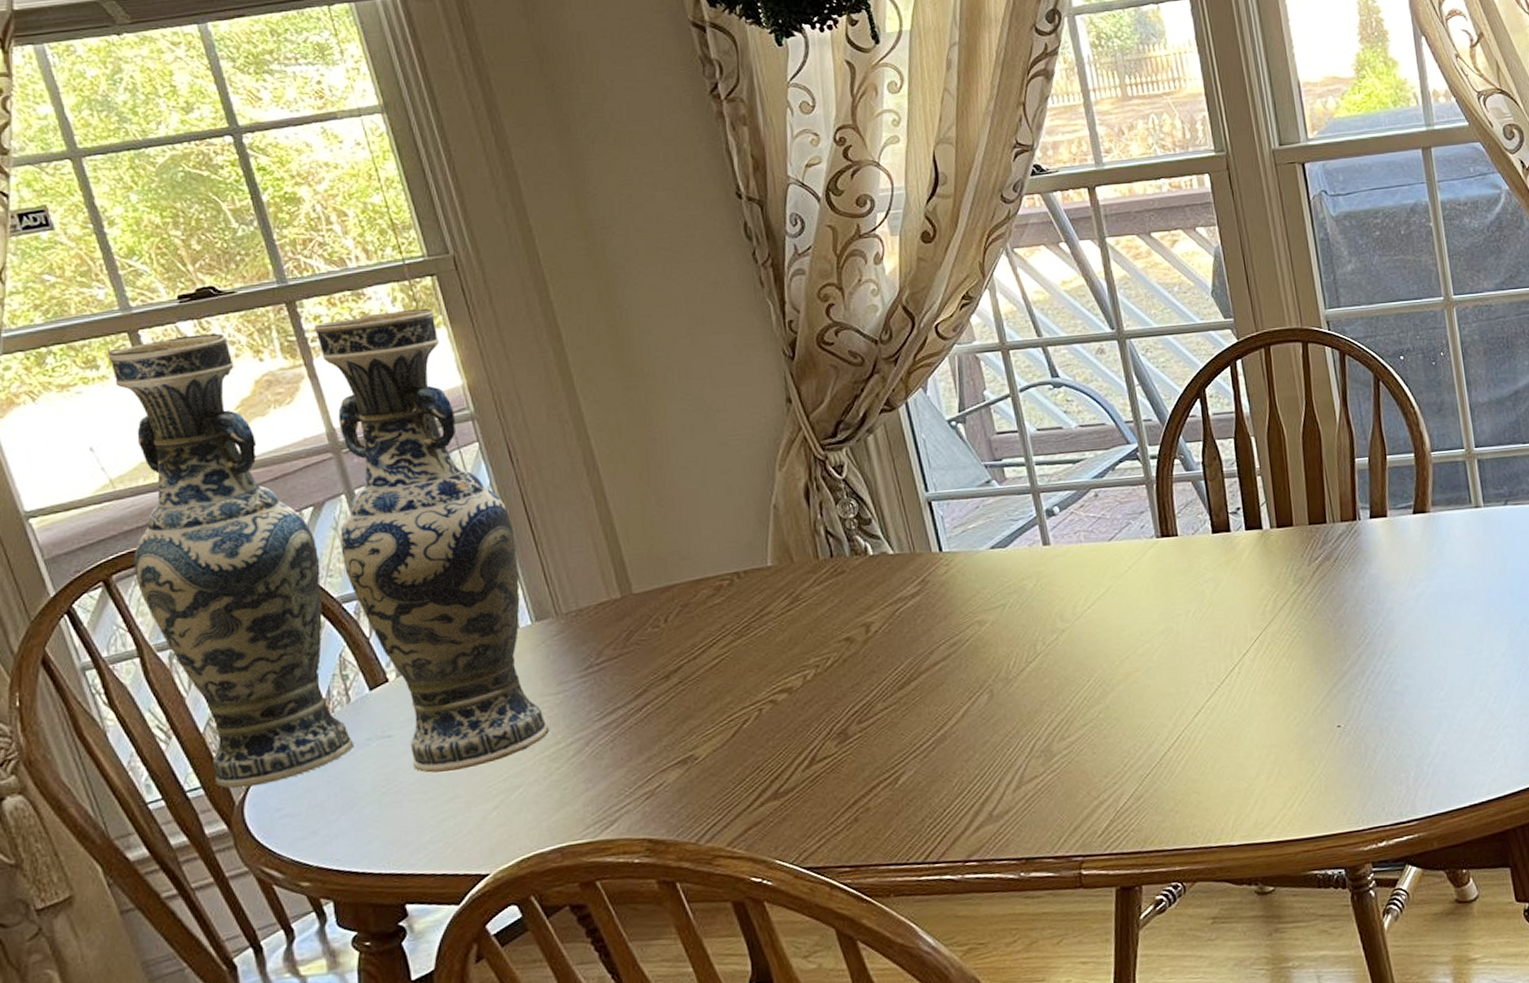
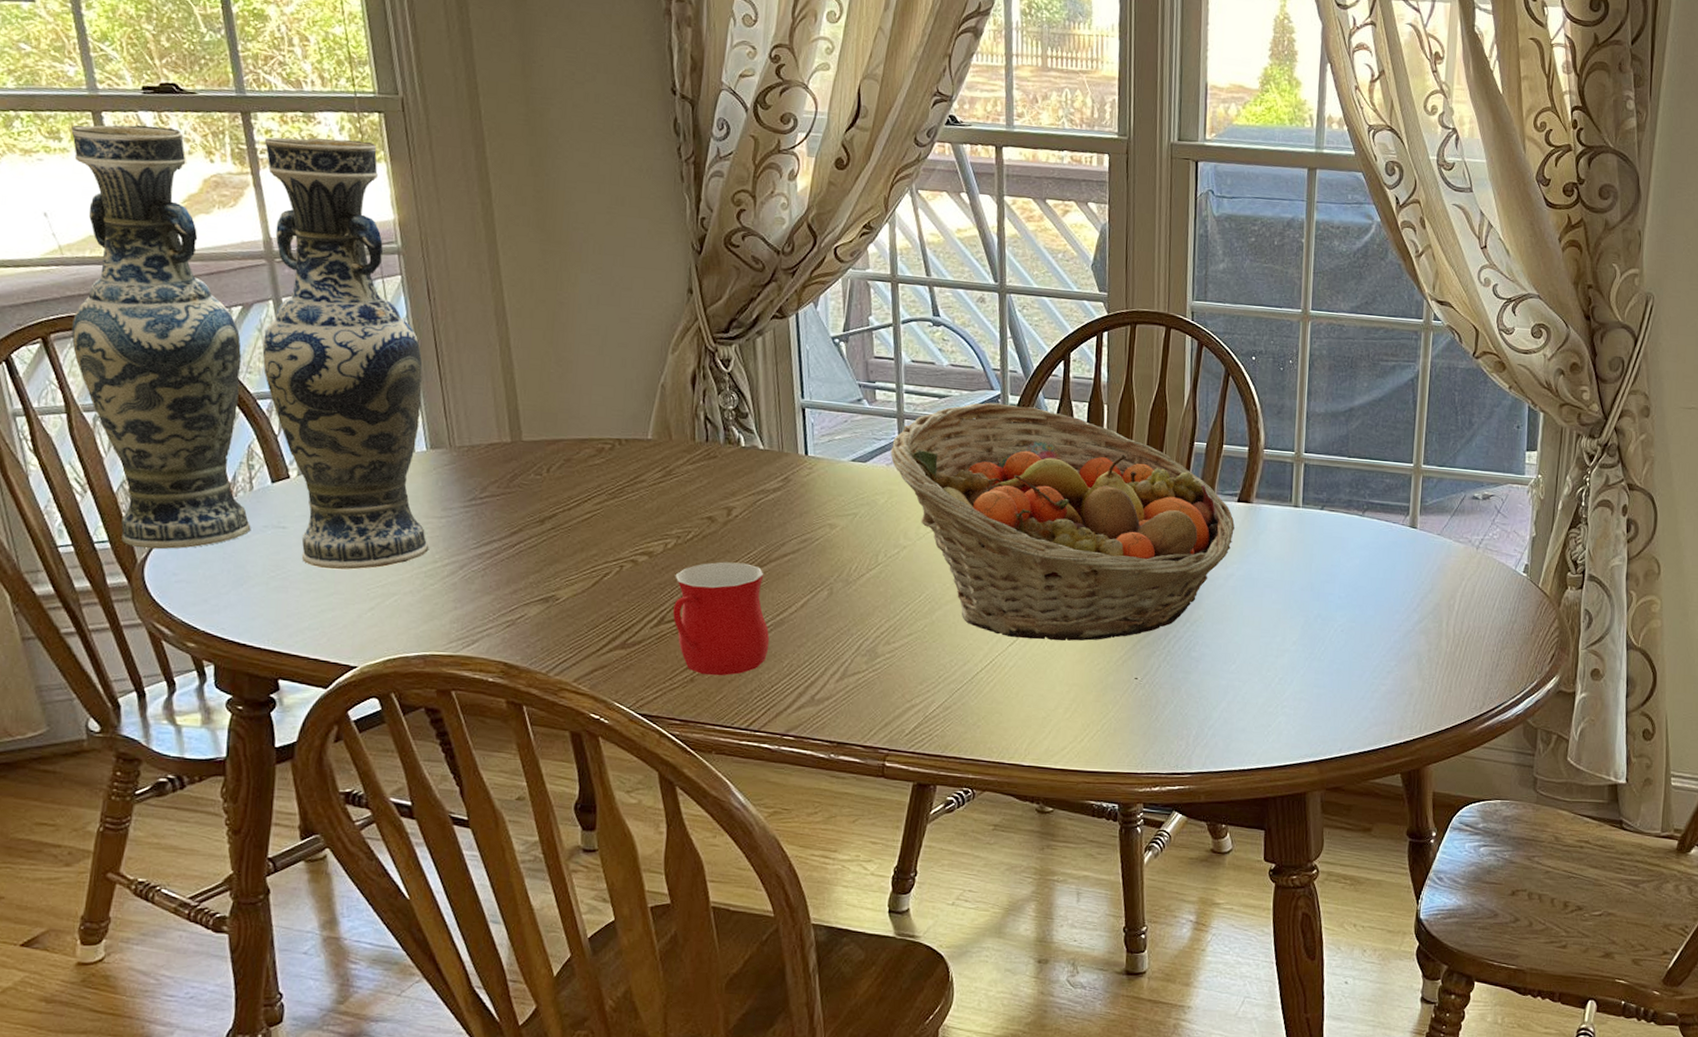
mug: none [820,680,934,811] -> present [673,562,770,676]
fruit basket: none [1030,454,1416,707] -> present [890,402,1235,641]

